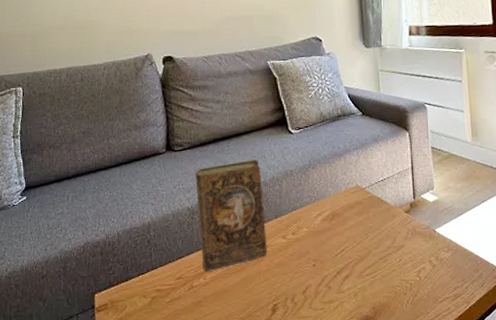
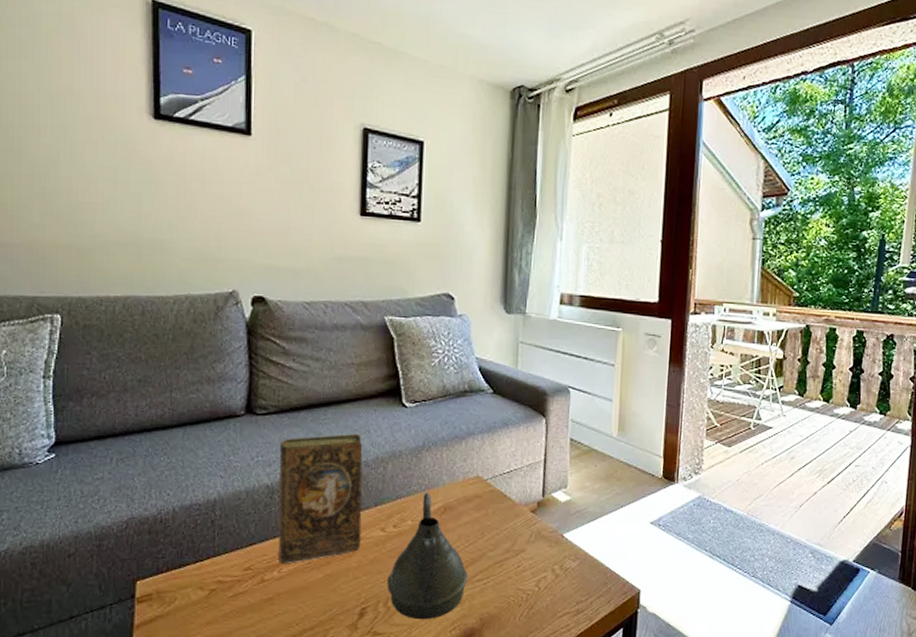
teapot: none [292,203,359,312] -> present [387,493,469,620]

